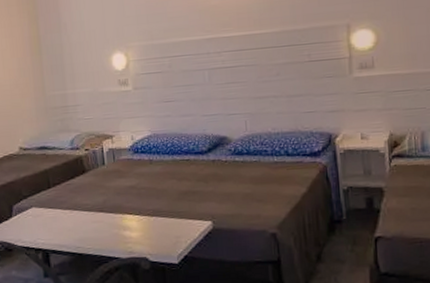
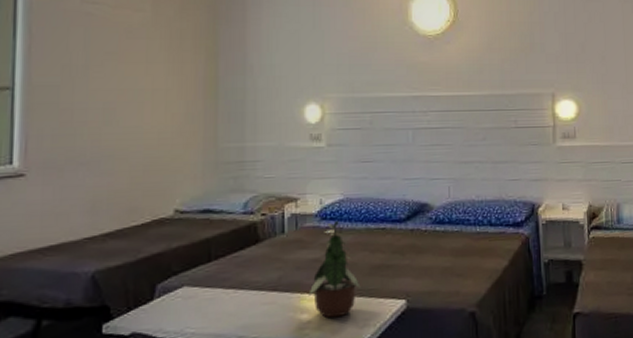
potted plant: none [128,153,172,235] -> present [308,220,361,318]

